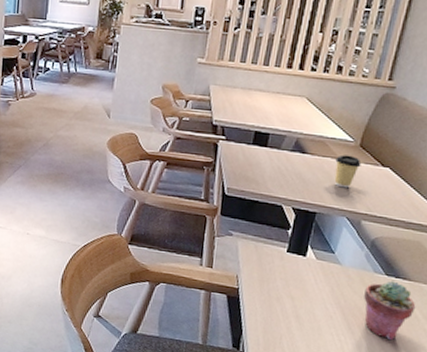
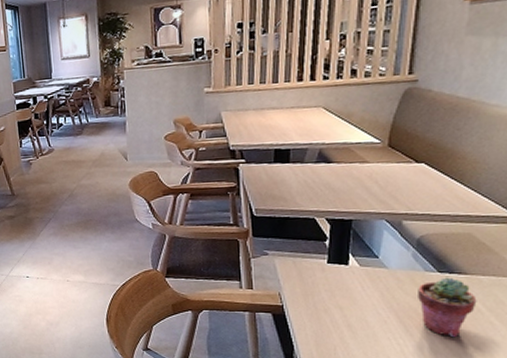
coffee cup: present [334,155,362,189] -> none [364,157,393,191]

